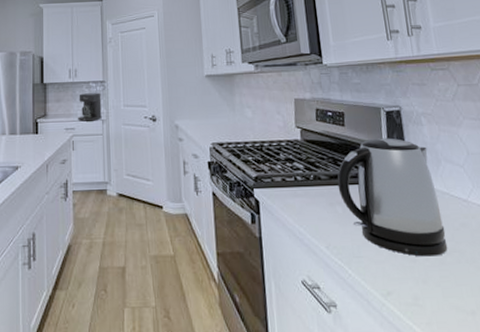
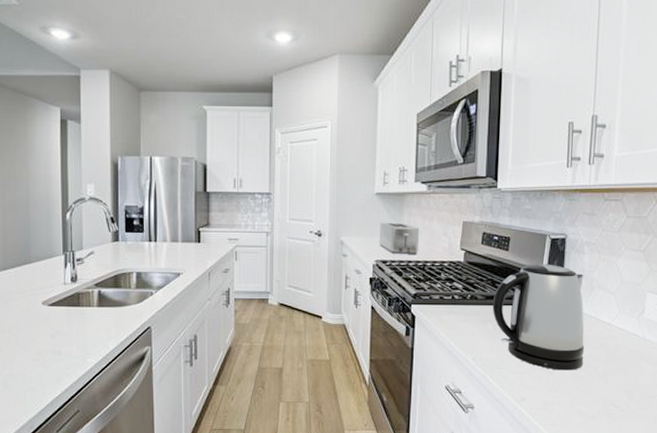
coffee maker: present [78,93,102,121] -> none [242,204,267,233]
toaster: none [212,103,254,136] -> present [379,222,420,255]

